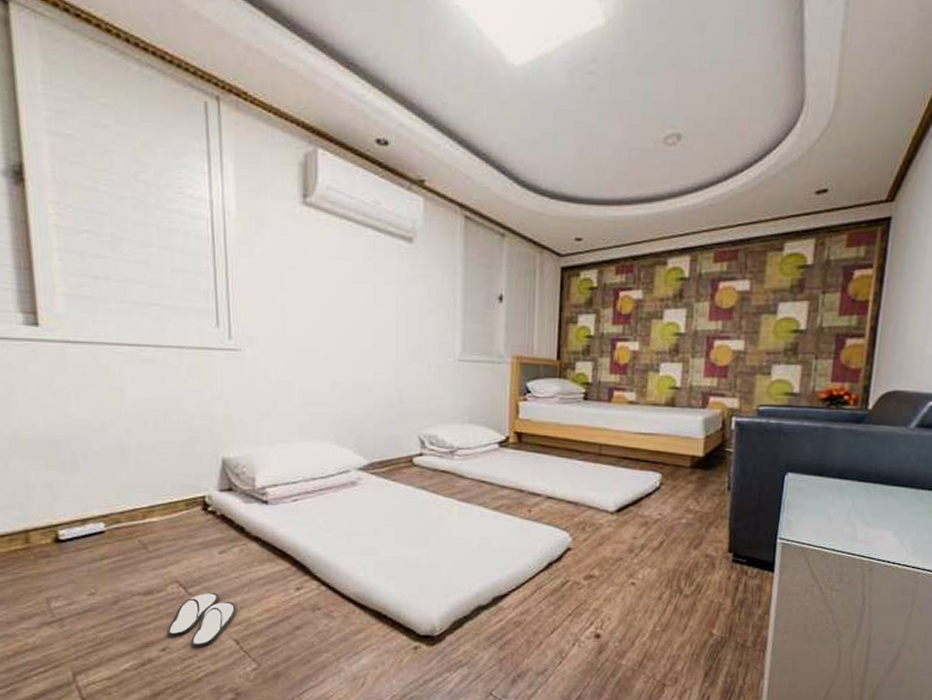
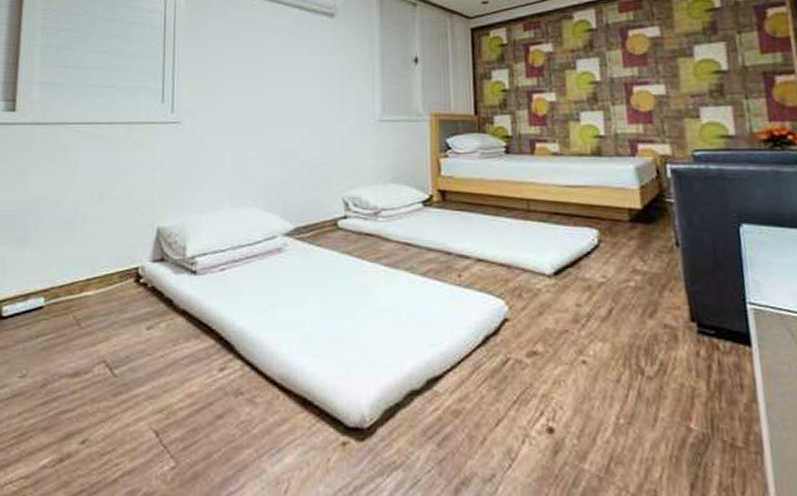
slippers: present [167,592,236,648] -> none [88,374,159,440]

